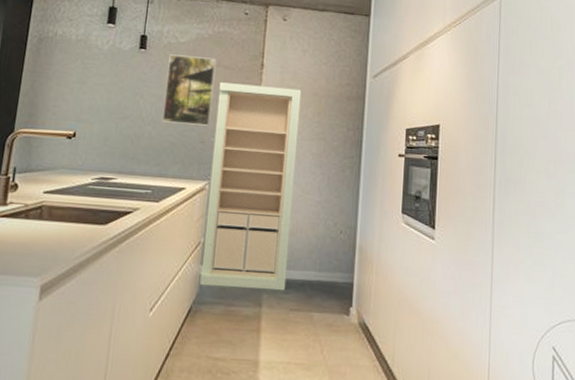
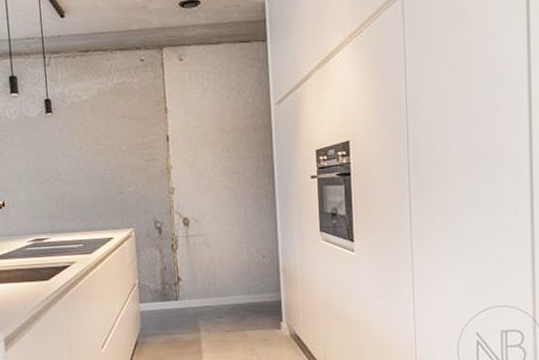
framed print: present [162,54,217,126] -> none [75,110,126,180]
storage cabinet: present [200,82,302,290] -> none [128,128,219,321]

